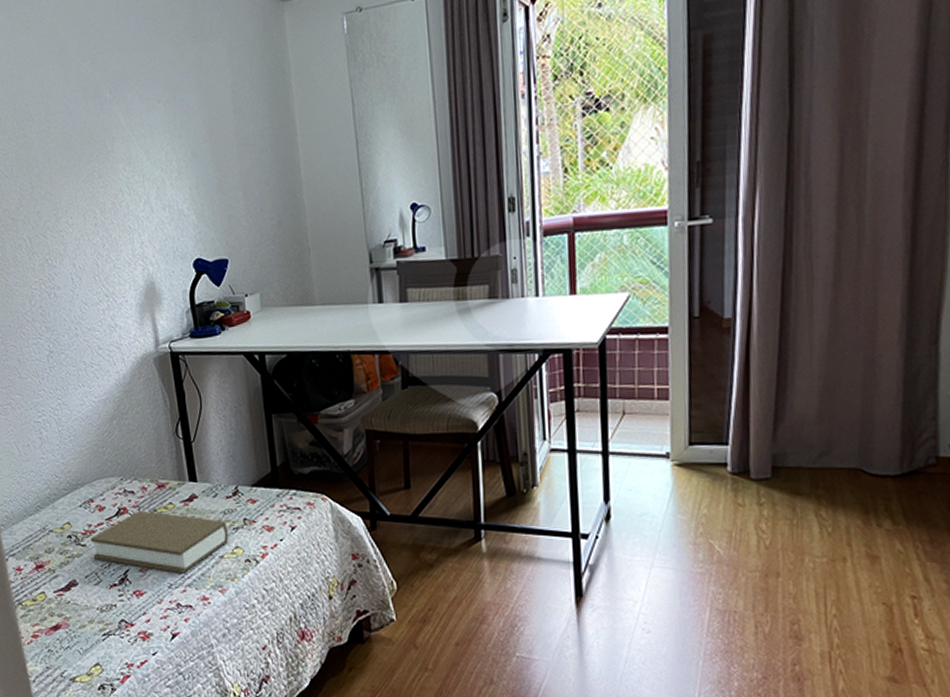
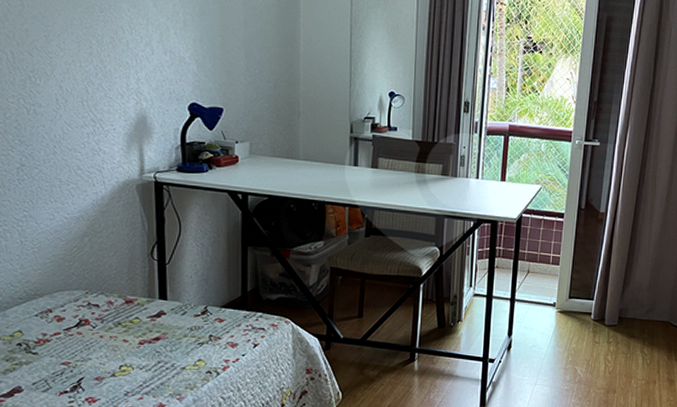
book: present [90,510,229,574] -> none [43,323,193,383]

